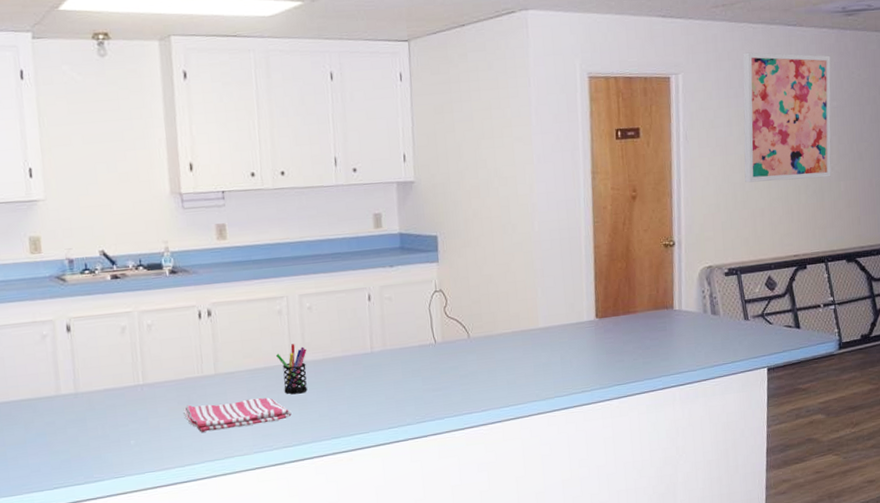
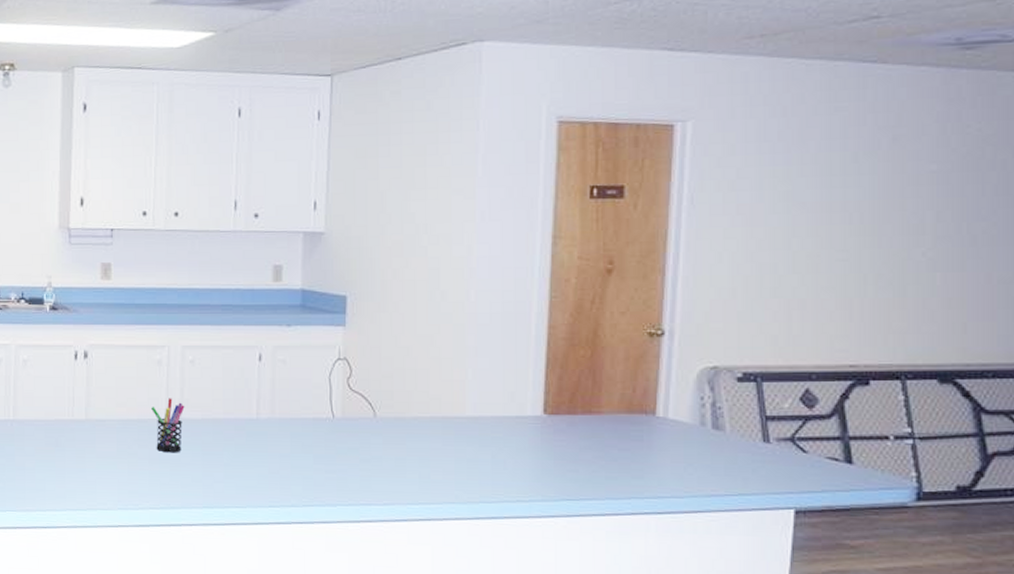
dish towel: present [183,397,292,432] -> none [50,447,162,479]
wall art: present [743,52,832,183] -> none [778,96,931,266]

